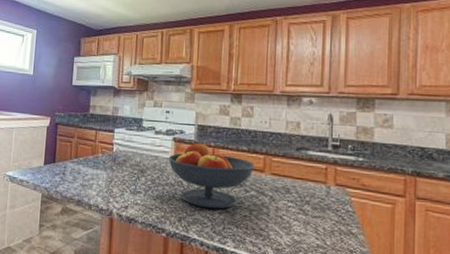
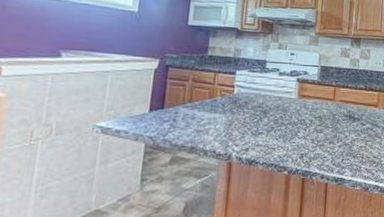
fruit bowl: present [168,143,255,209] -> none [291,83,370,143]

